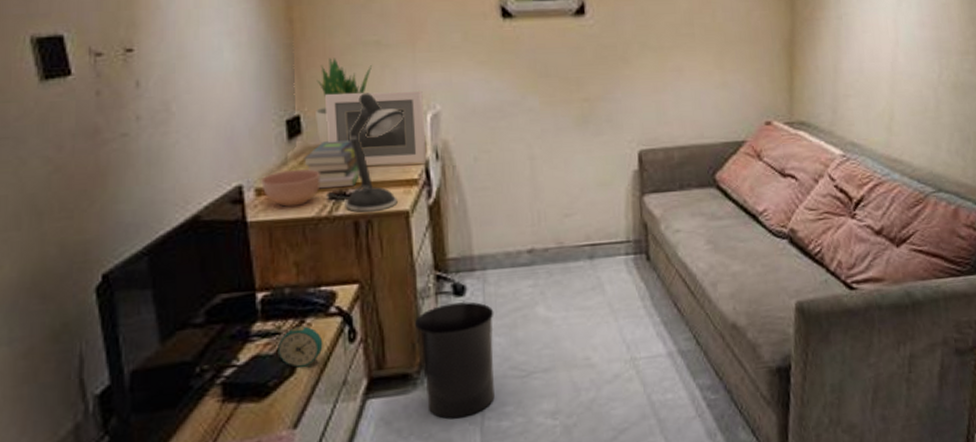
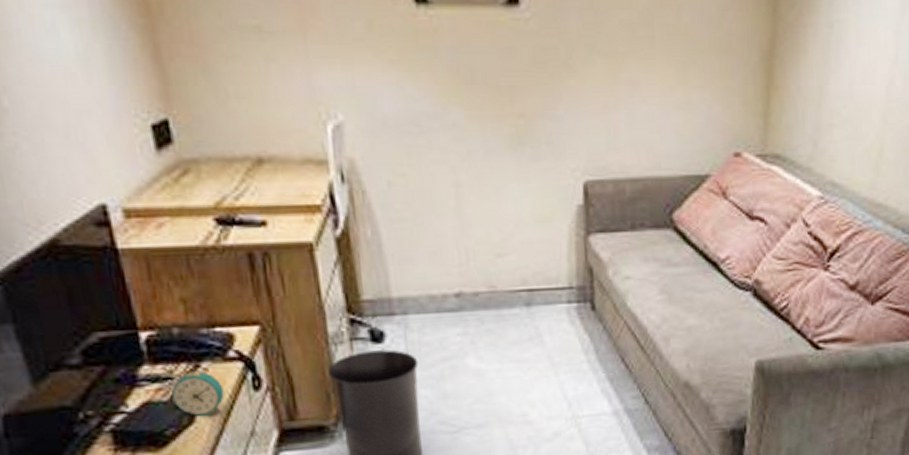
bowl: present [261,169,321,207] -> none [128,187,203,232]
books: present [304,140,360,189] -> none [179,153,250,213]
planter: present [314,58,373,144] -> none [184,46,255,157]
picture frame: present [324,90,427,166] -> none [196,93,331,187]
desk lamp: present [325,93,406,212] -> none [210,94,301,242]

